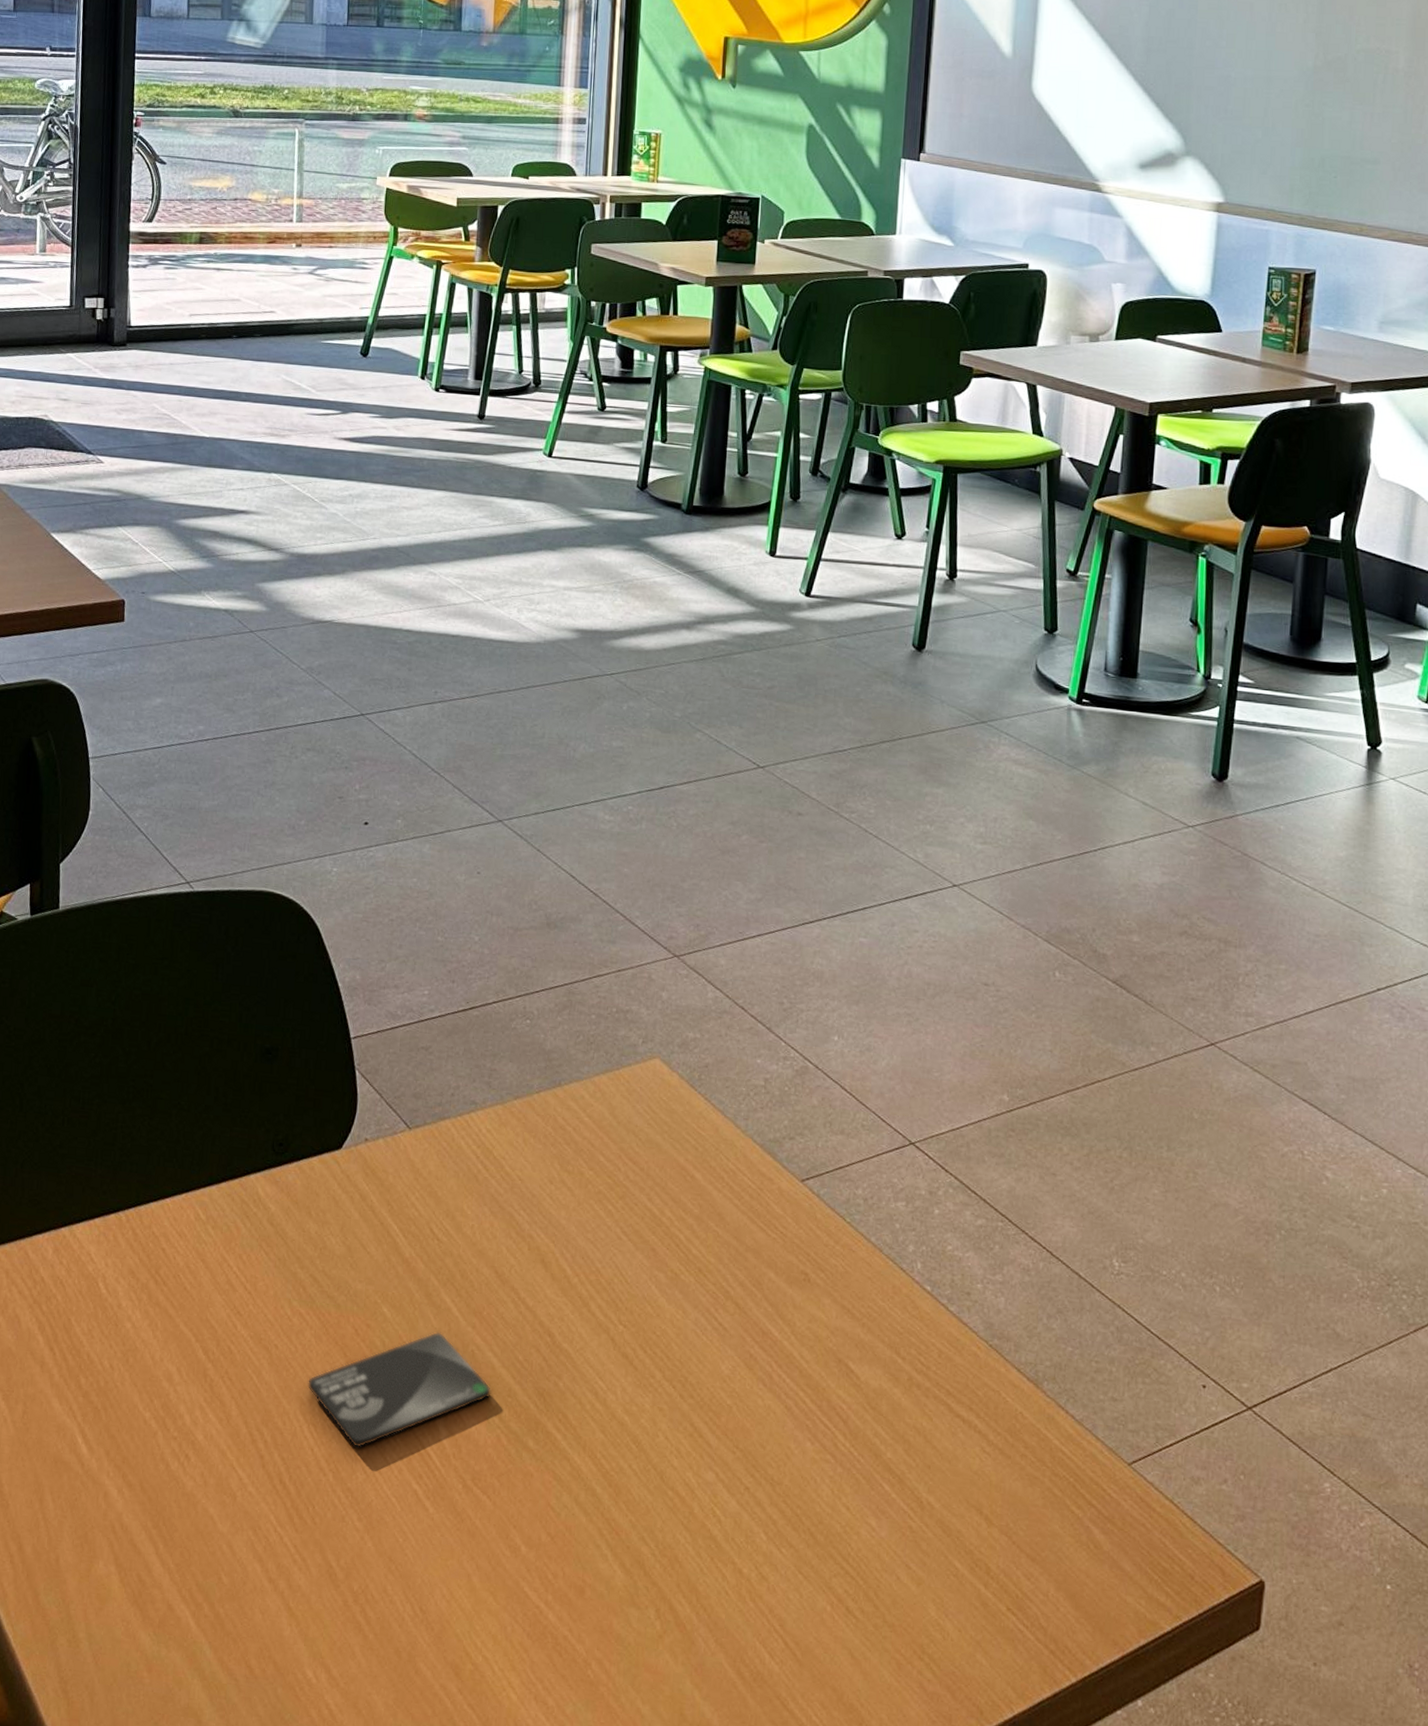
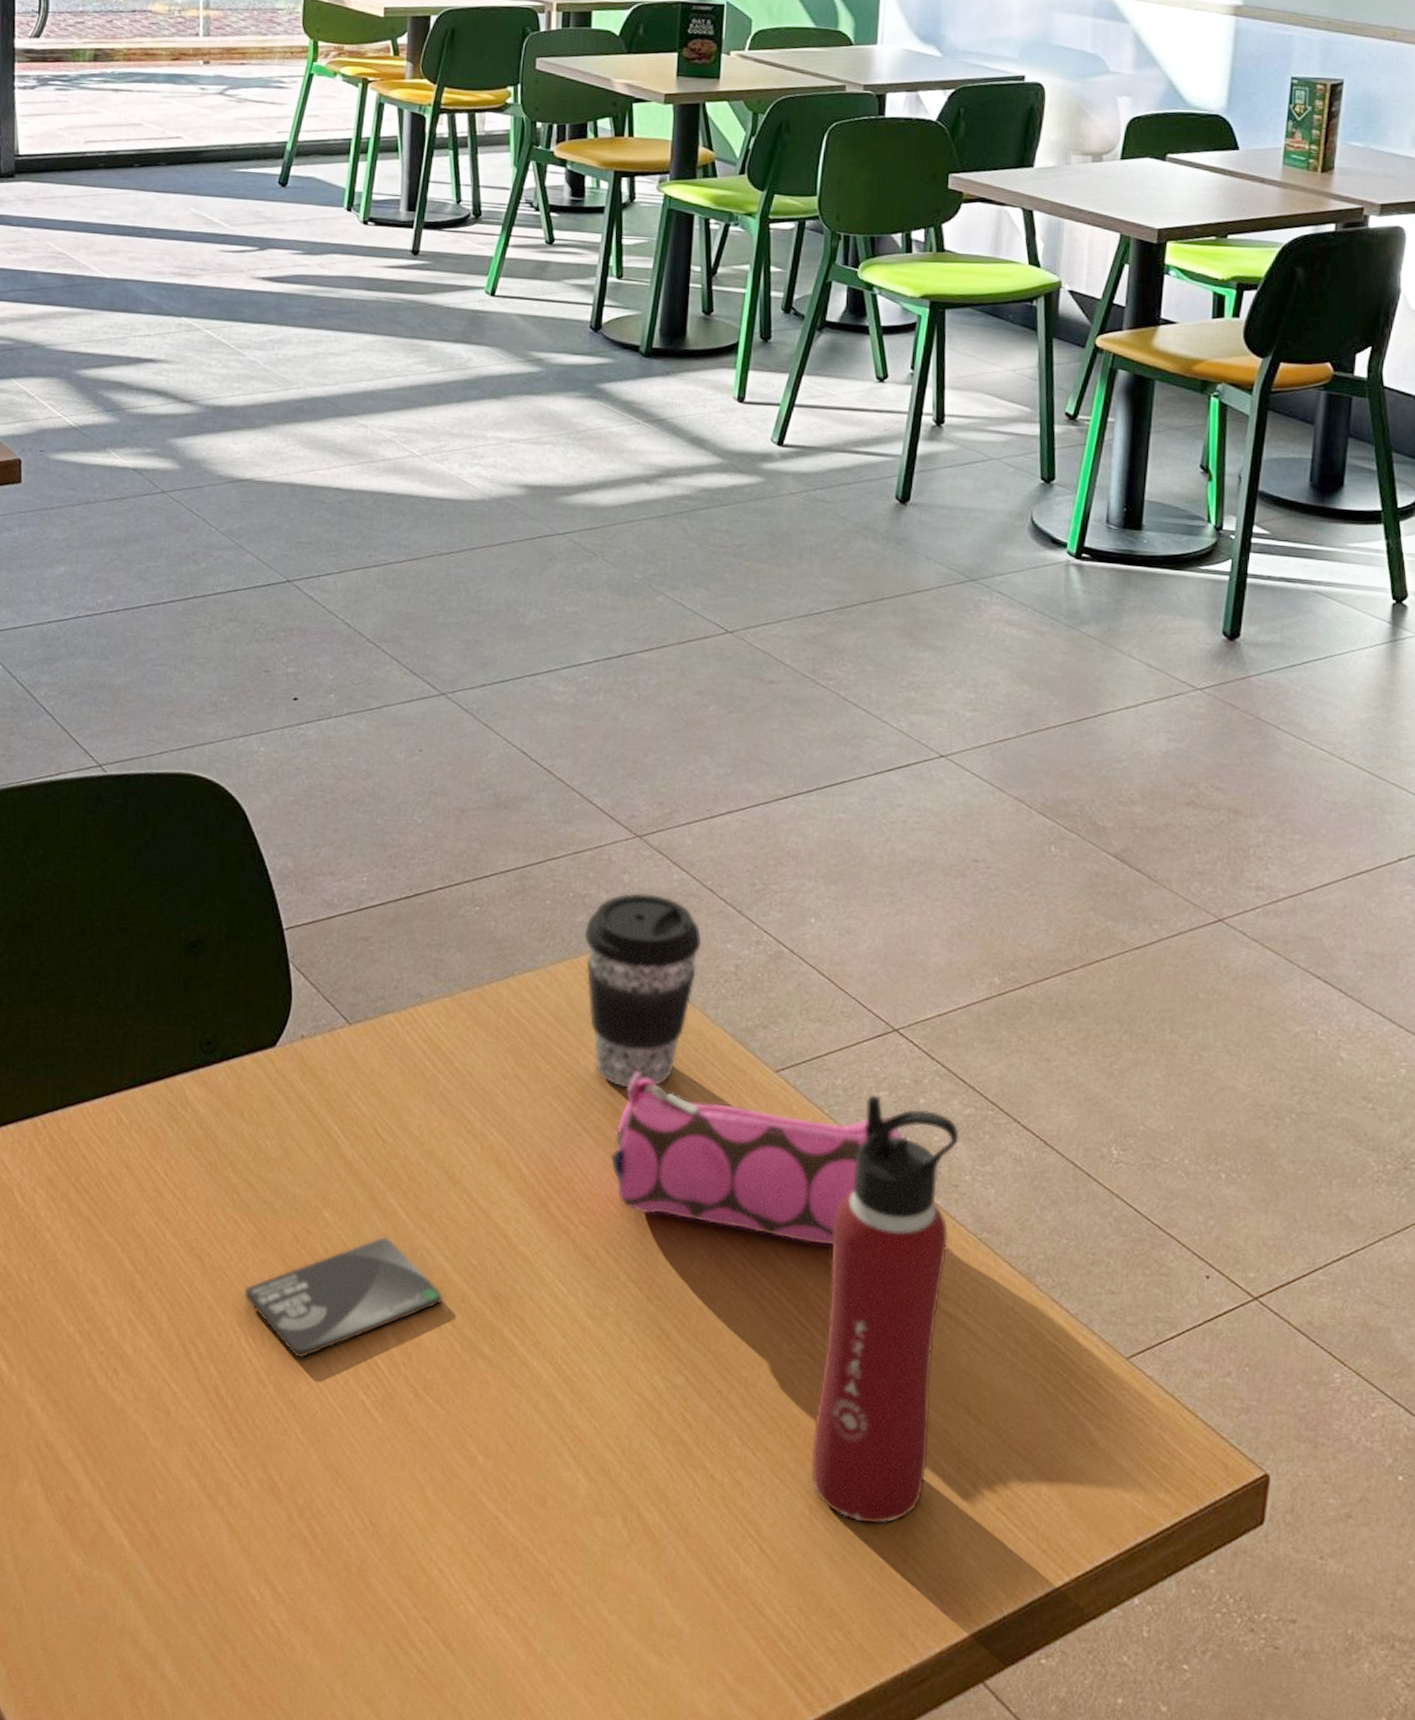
coffee cup: none [625,1009,734,1194] -> present [584,893,702,1088]
pencil case: none [647,1178,919,1350] -> present [610,1071,903,1247]
water bottle: none [832,1205,972,1621] -> present [811,1095,960,1524]

